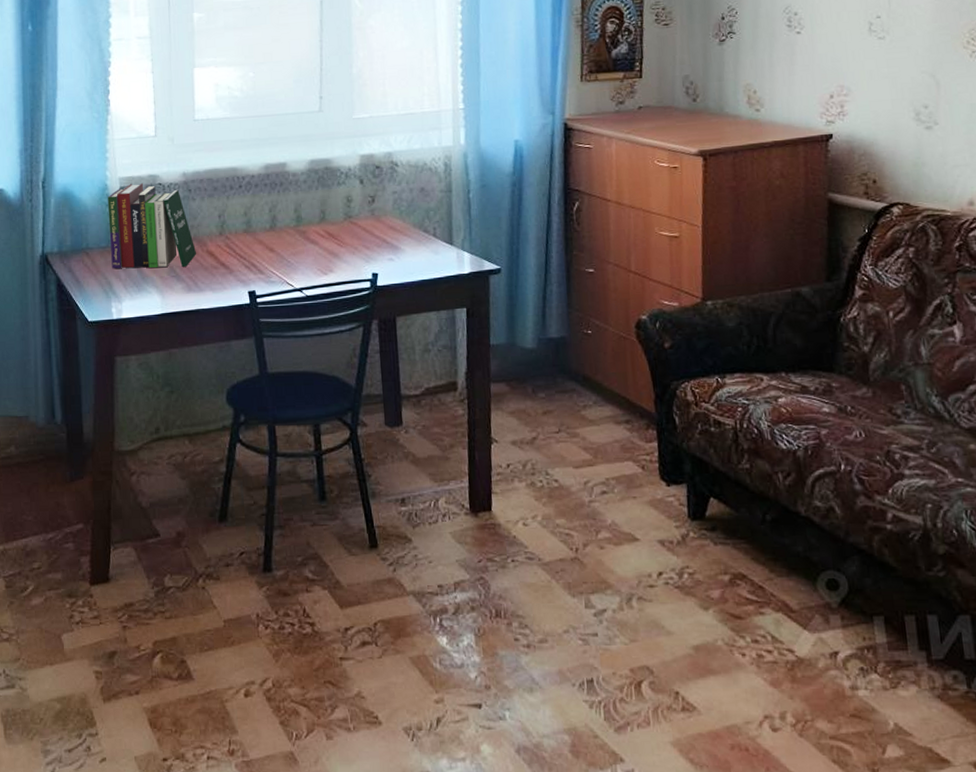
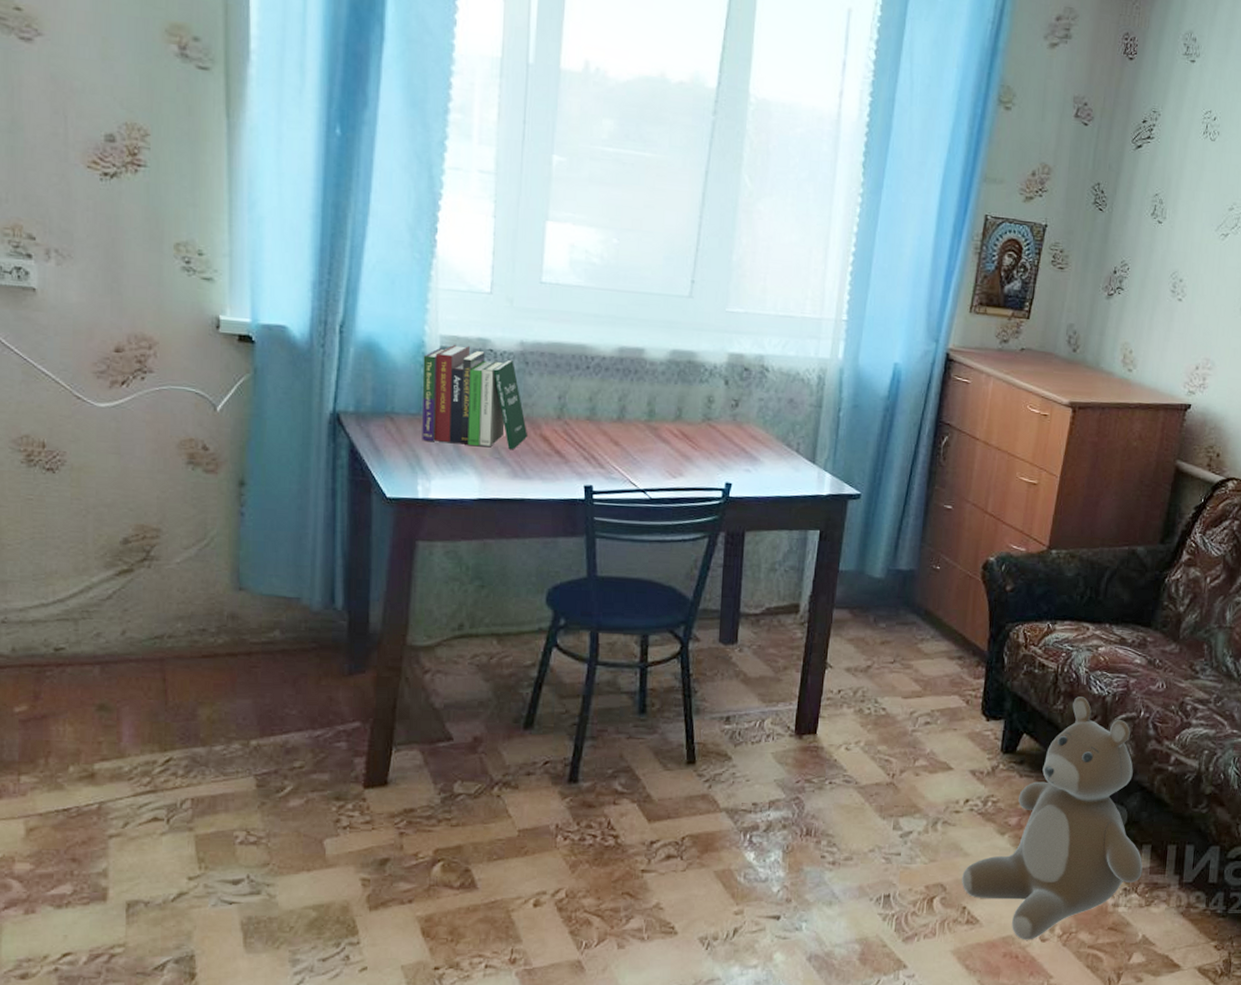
bear: none [669,453,879,730] -> present [962,697,1143,940]

